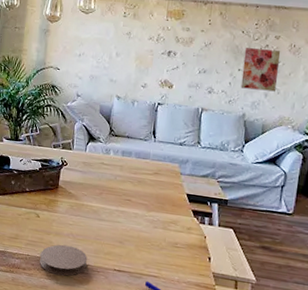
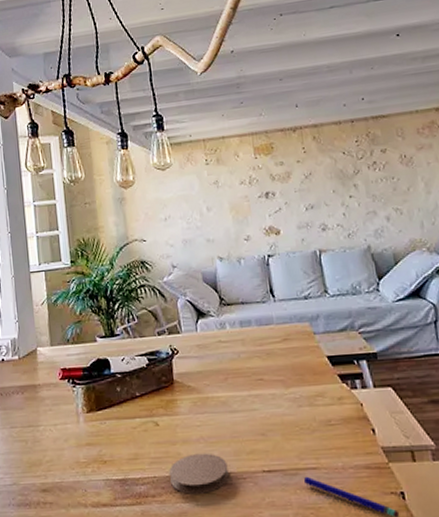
wall art: present [240,48,281,92] -> none [350,165,397,217]

